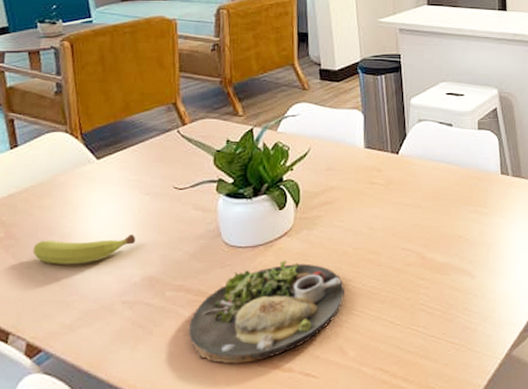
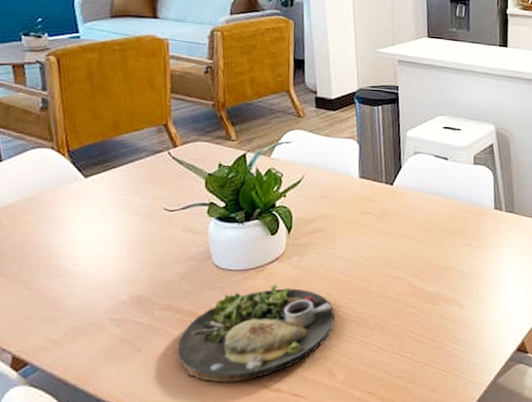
fruit: present [32,234,136,264] -> none [18,254,125,280]

